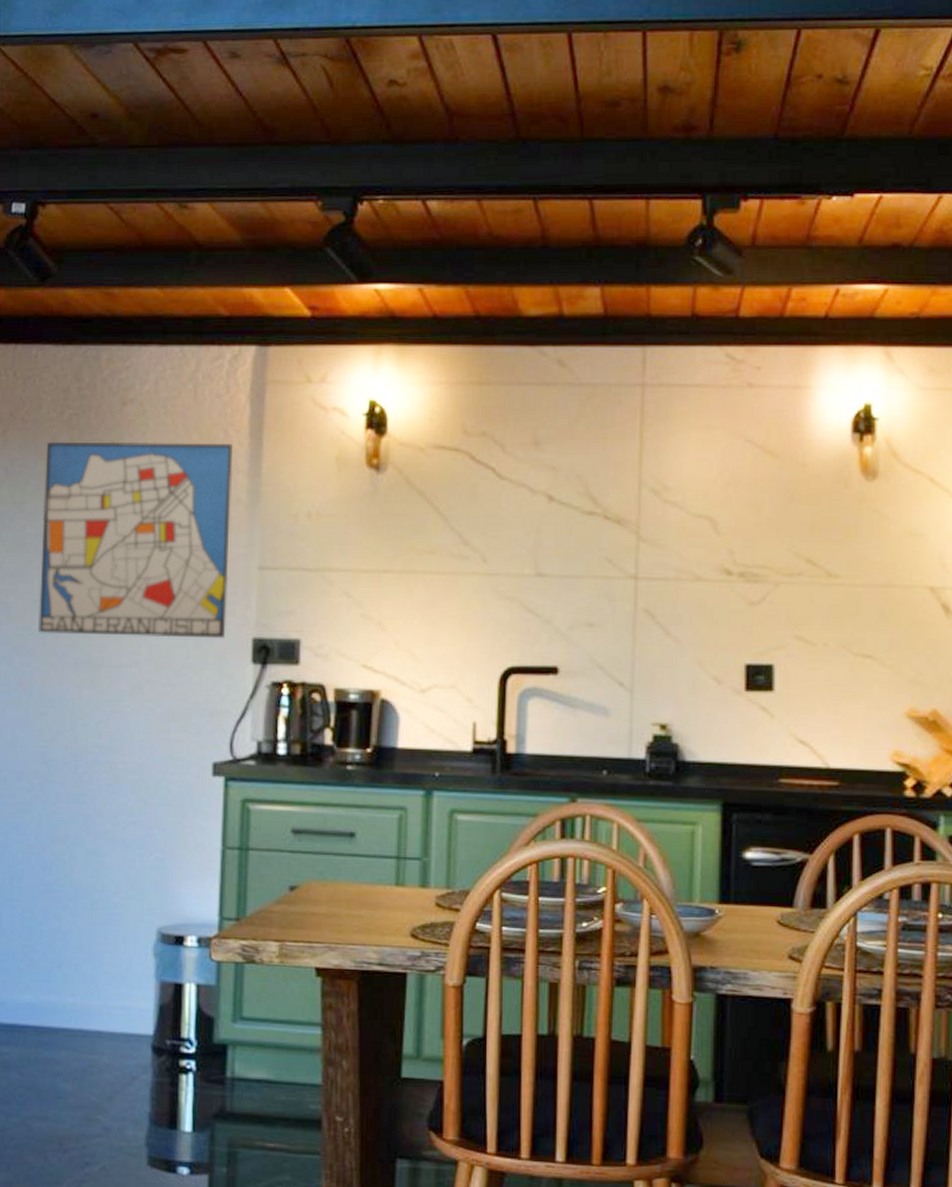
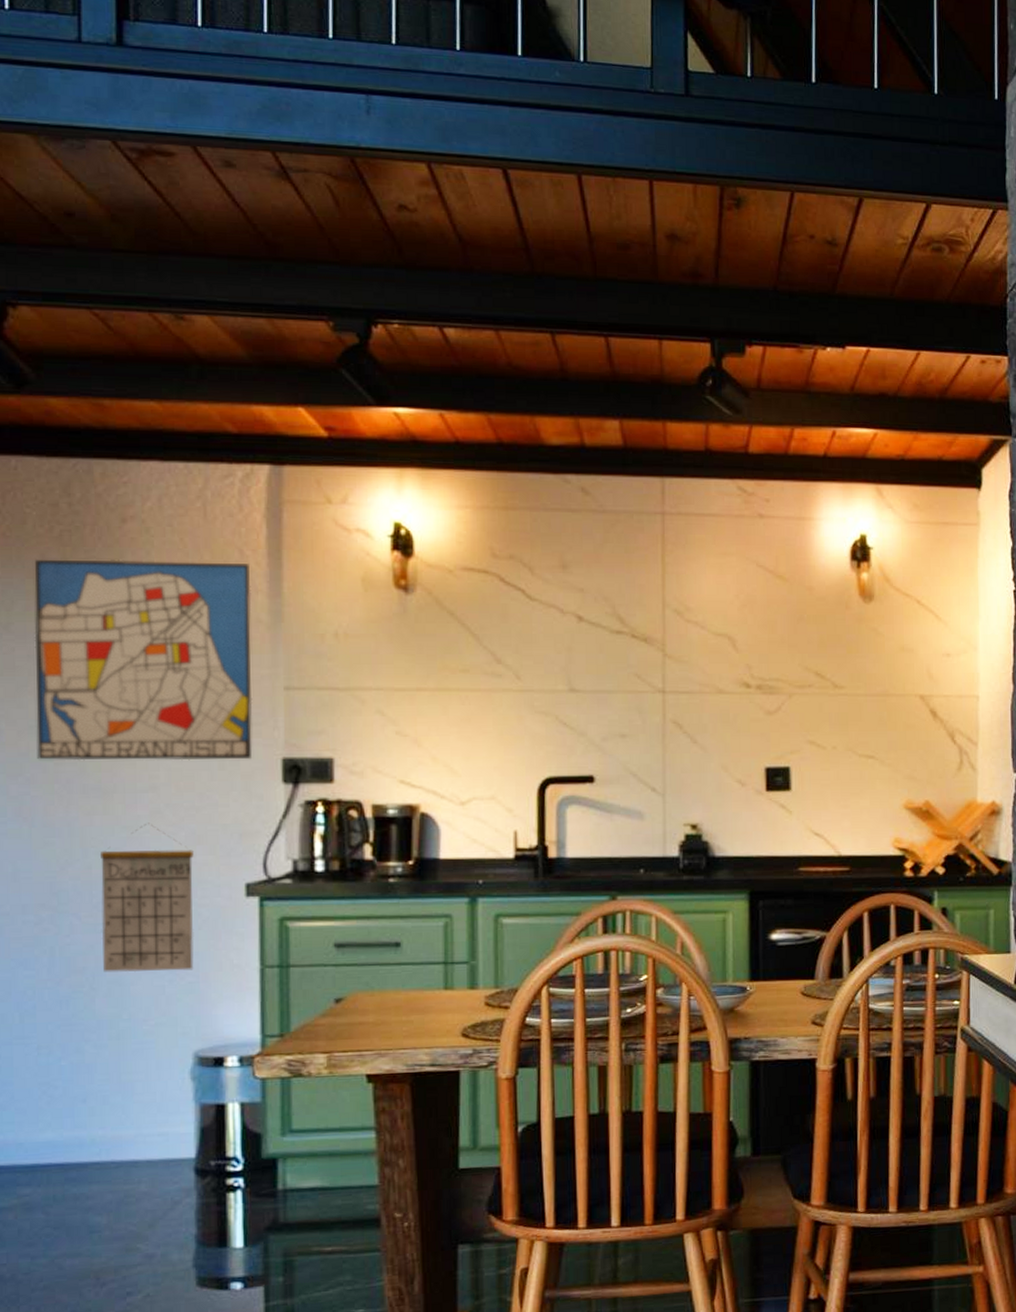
calendar: none [83,697,168,846] -> present [100,823,194,973]

